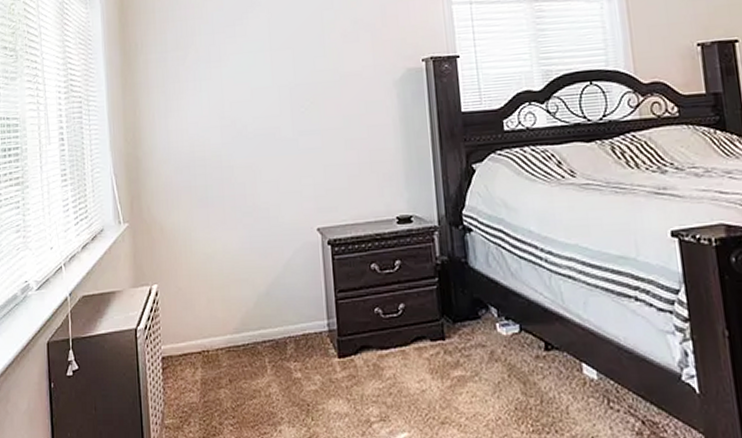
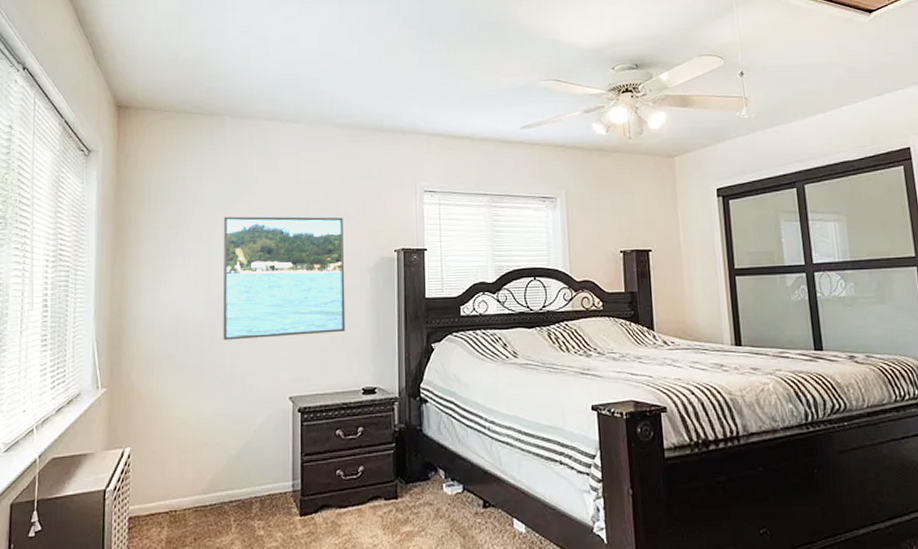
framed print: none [232,26,373,169] -> present [223,216,346,341]

